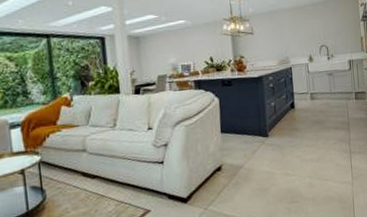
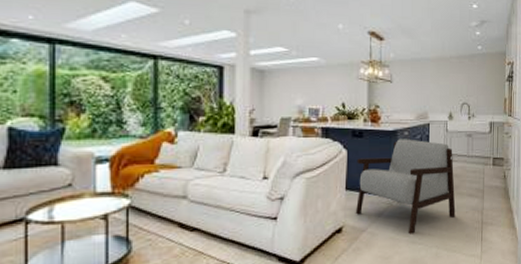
armchair: none [228,83,324,168] -> present [355,139,456,235]

